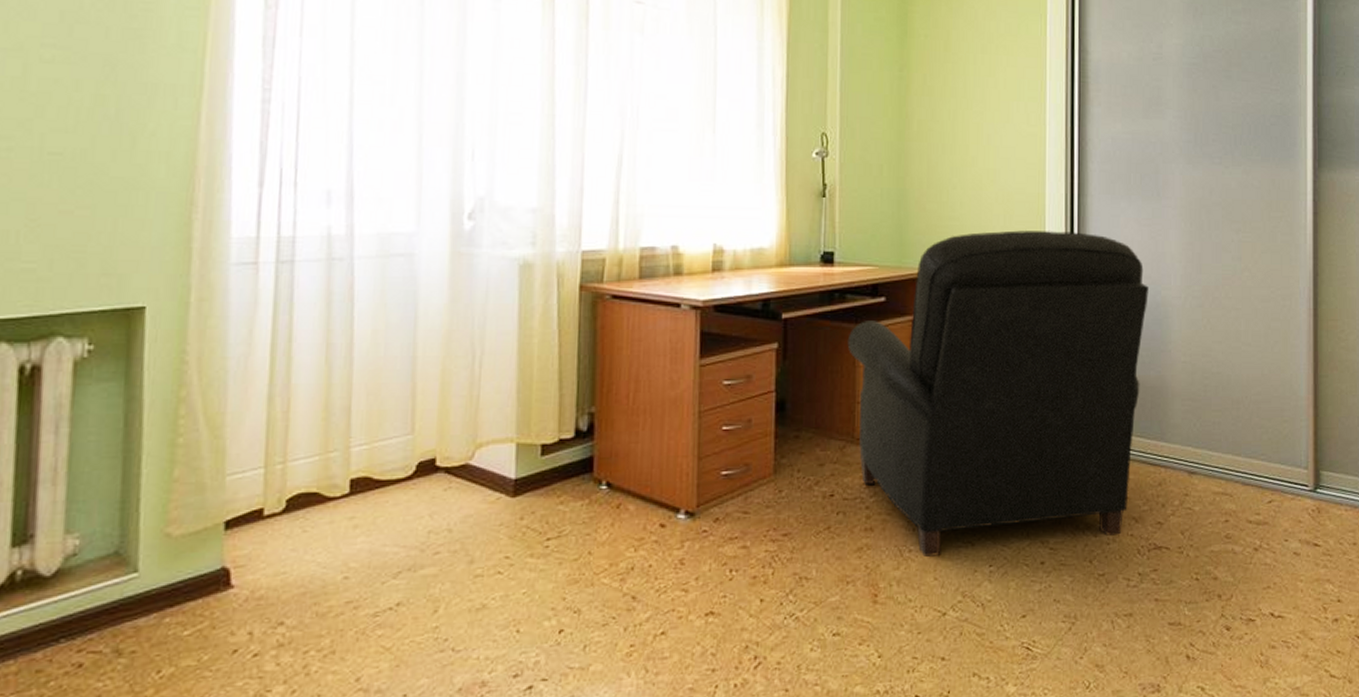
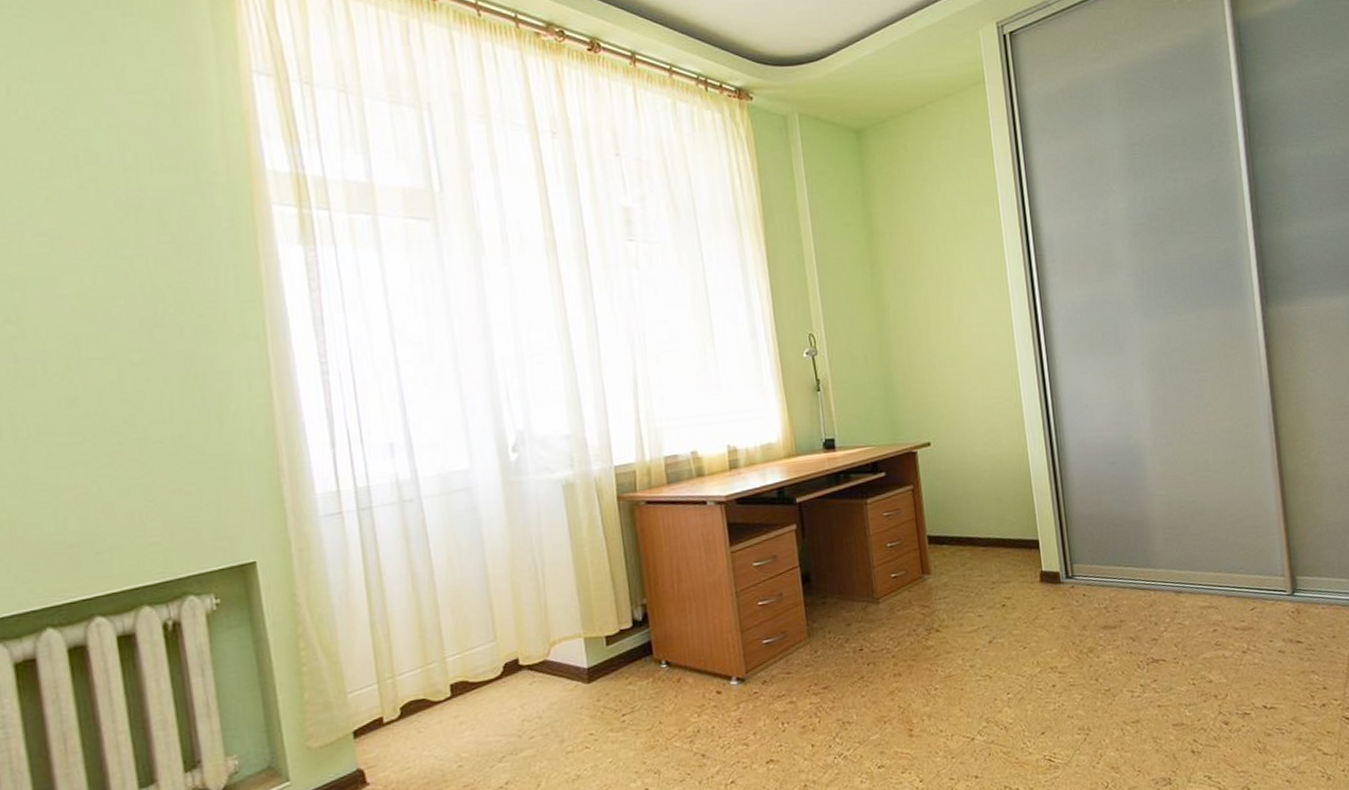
chair: present [847,230,1149,557] -> none [856,392,1124,693]

